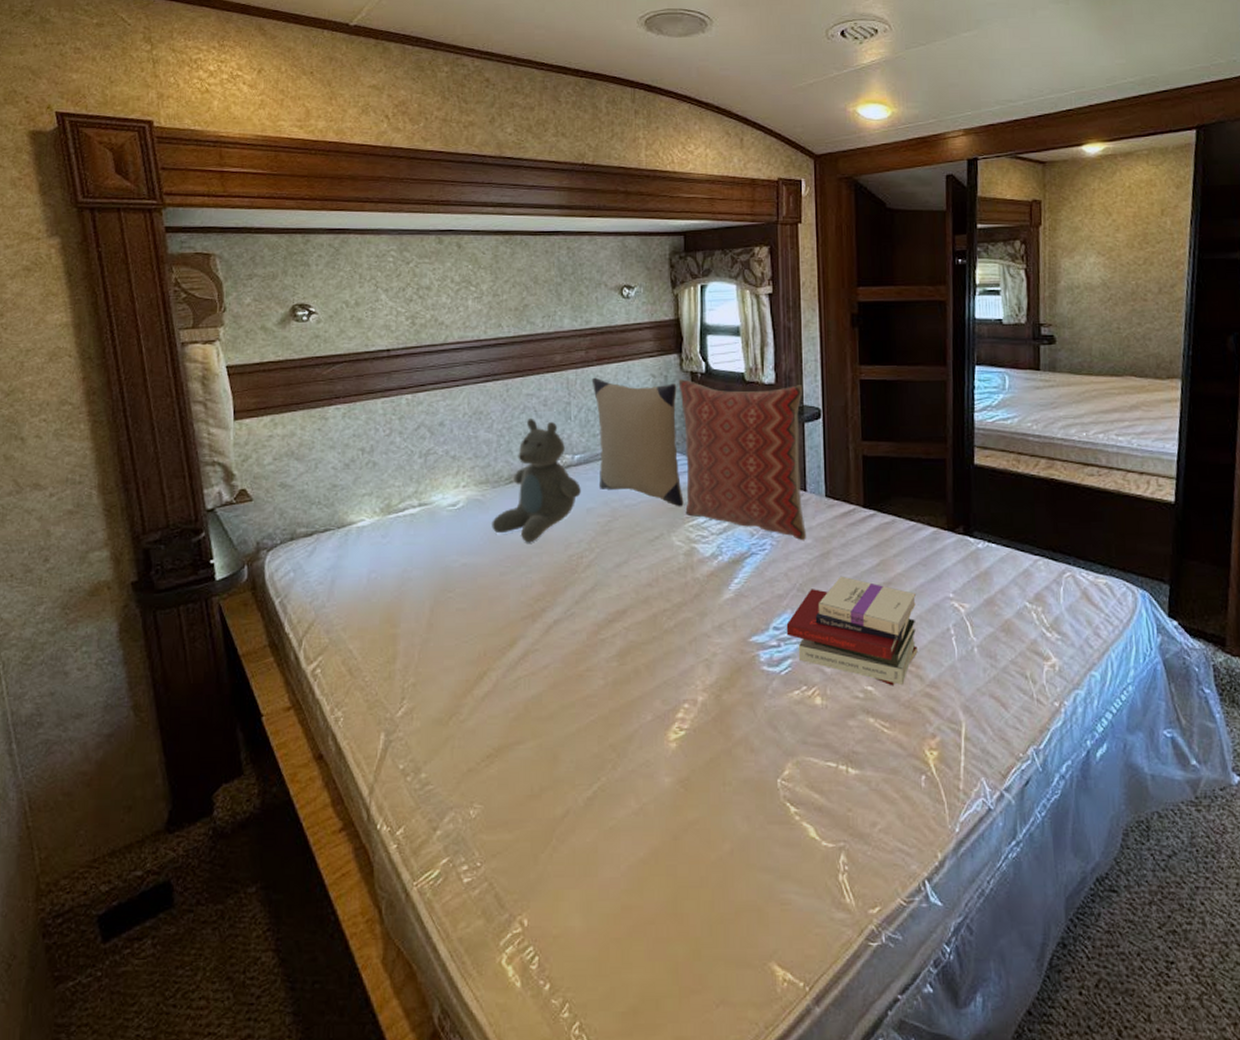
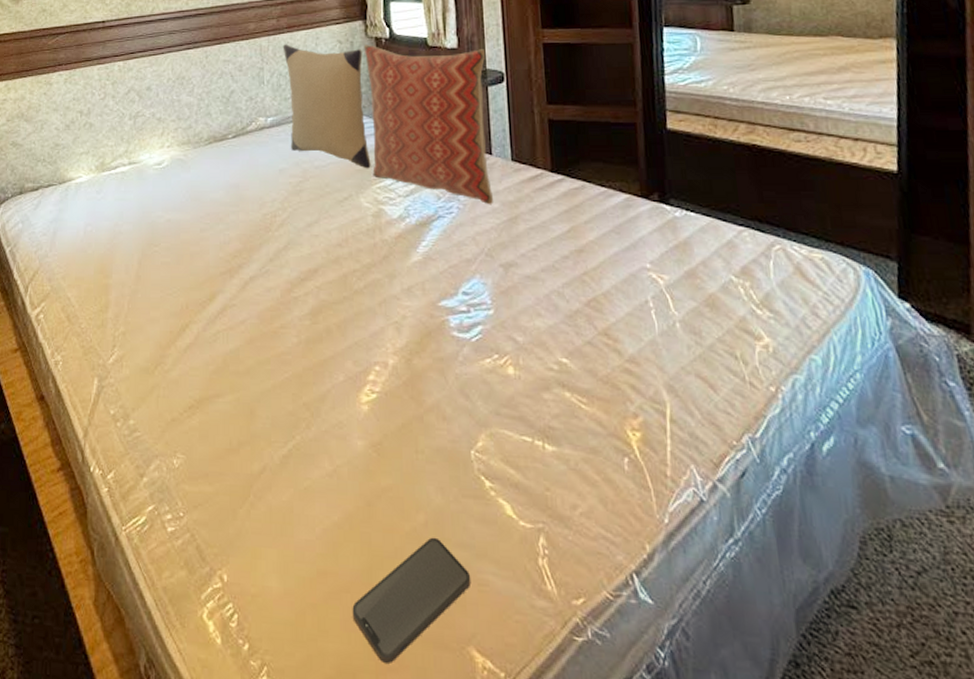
teddy bear: present [492,417,581,543] -> none [193,82,274,201]
smartphone: none [657,864,773,986] -> present [352,537,470,663]
books: present [786,576,918,686] -> none [475,241,615,360]

